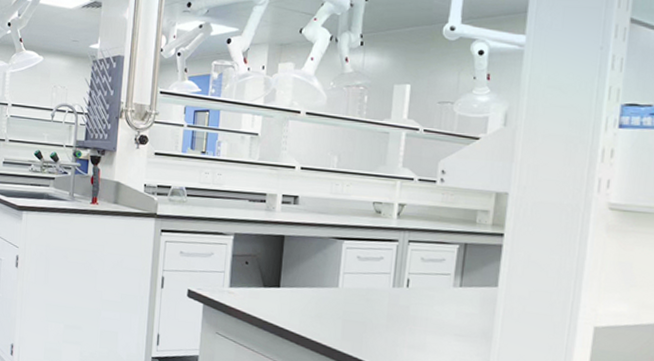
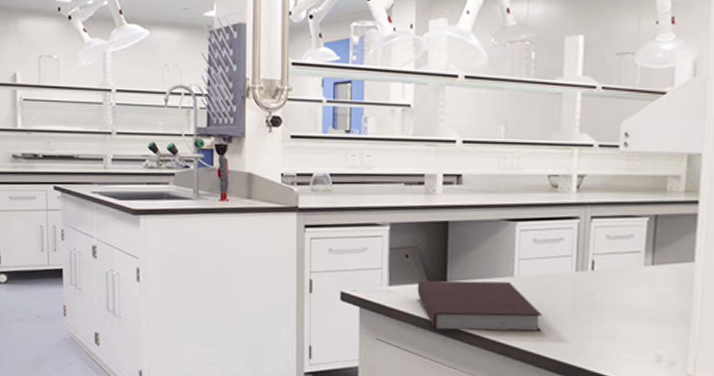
notebook: none [253,284,362,338] -> present [417,280,543,332]

